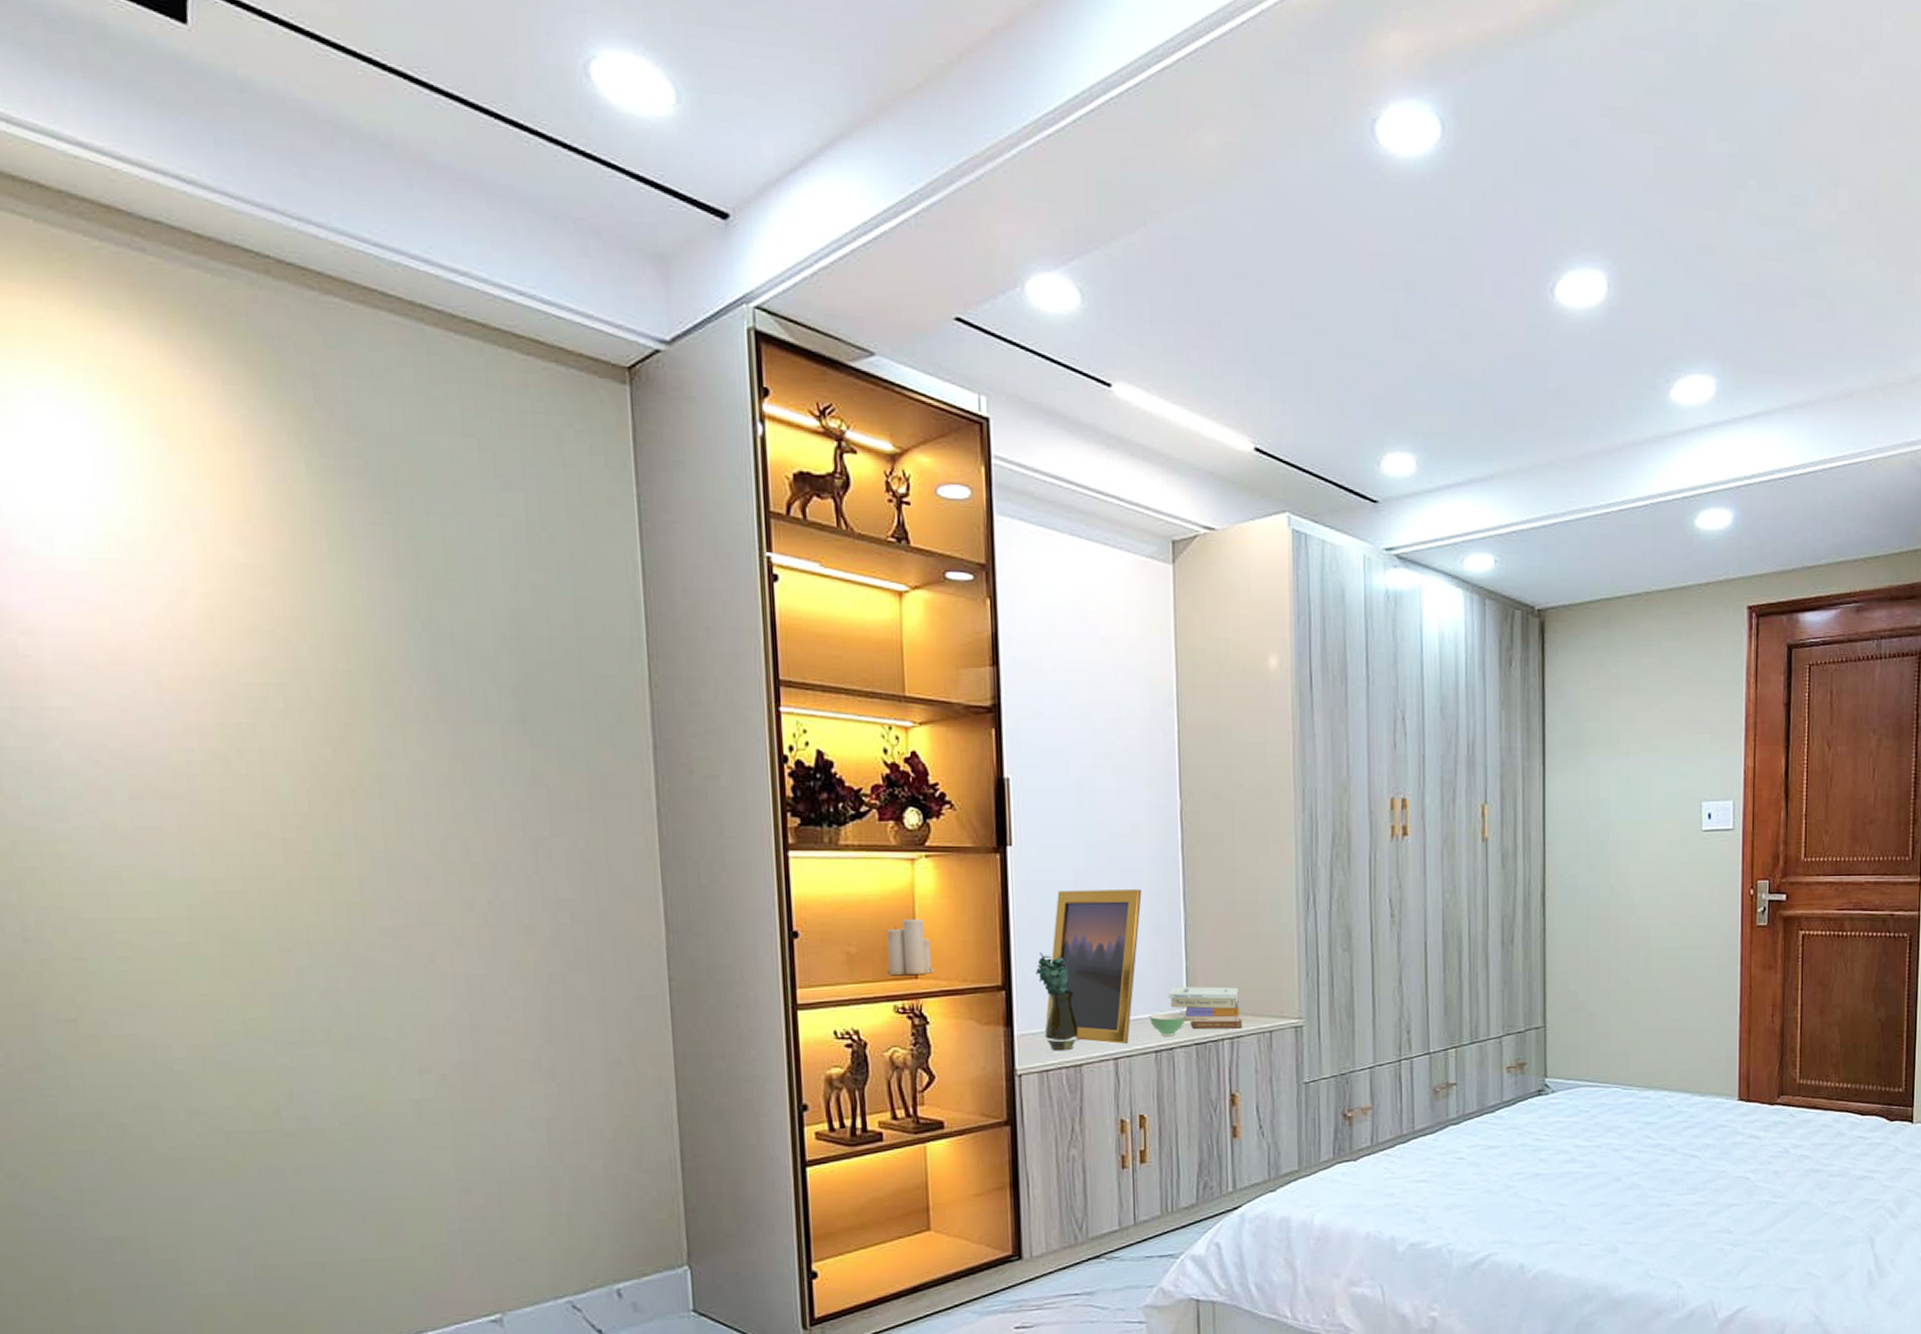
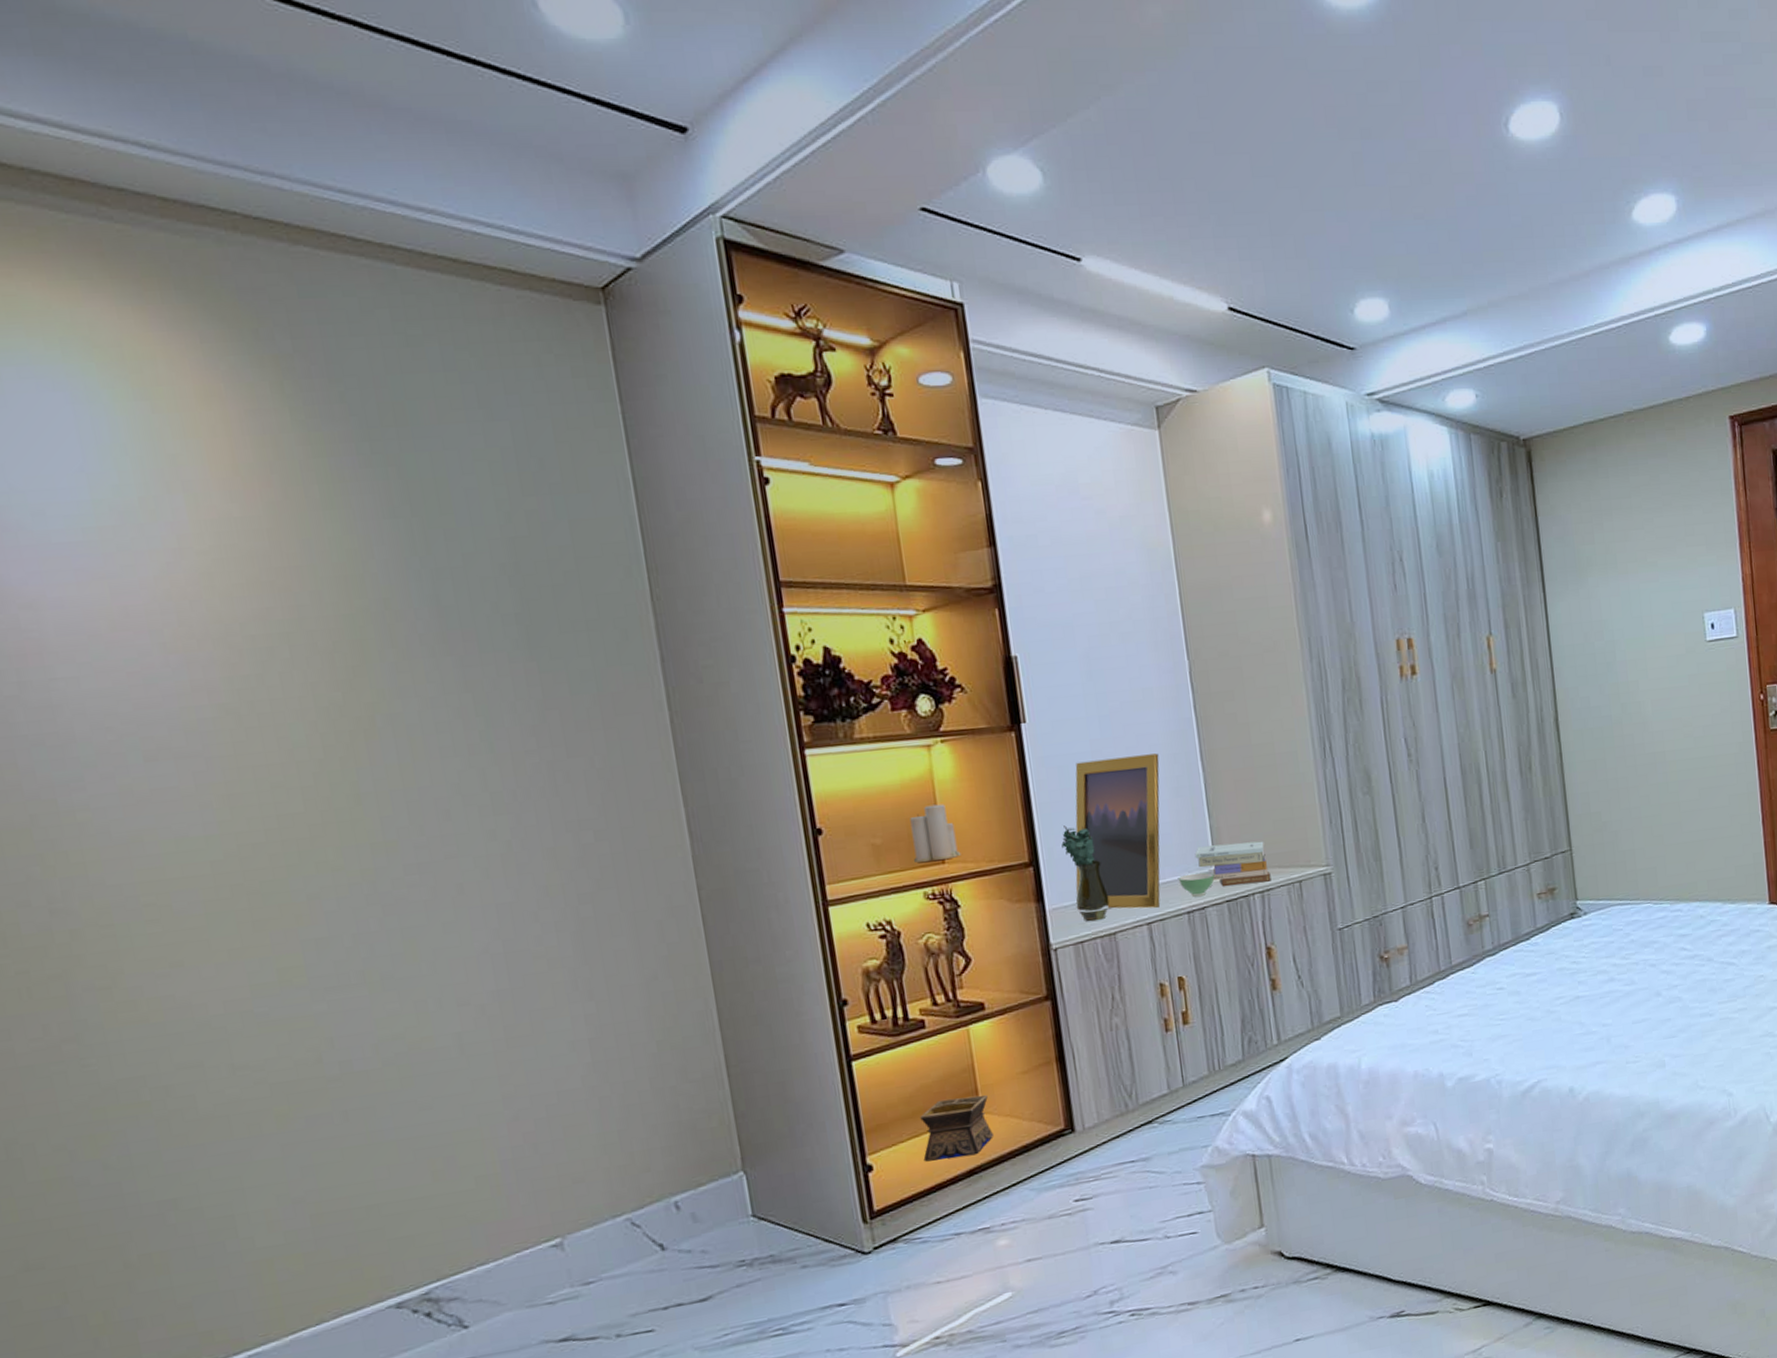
decorative box: none [868,1213,940,1274] -> present [920,1094,993,1162]

